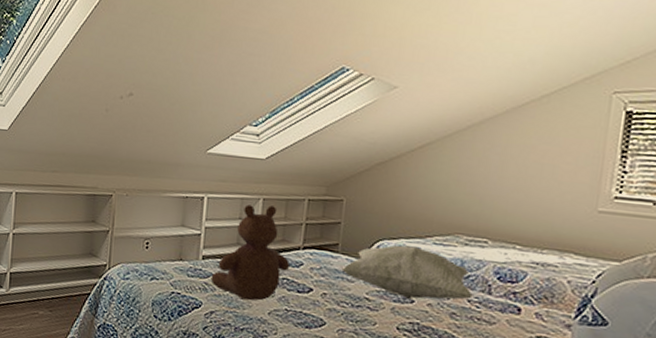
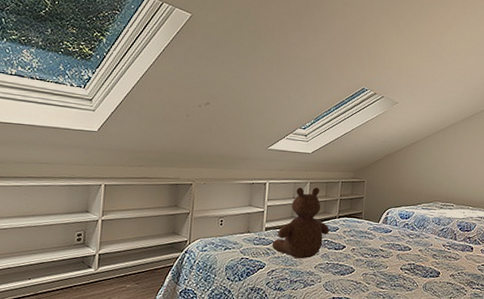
decorative pillow: present [341,244,473,300] -> none [364,211,446,248]

